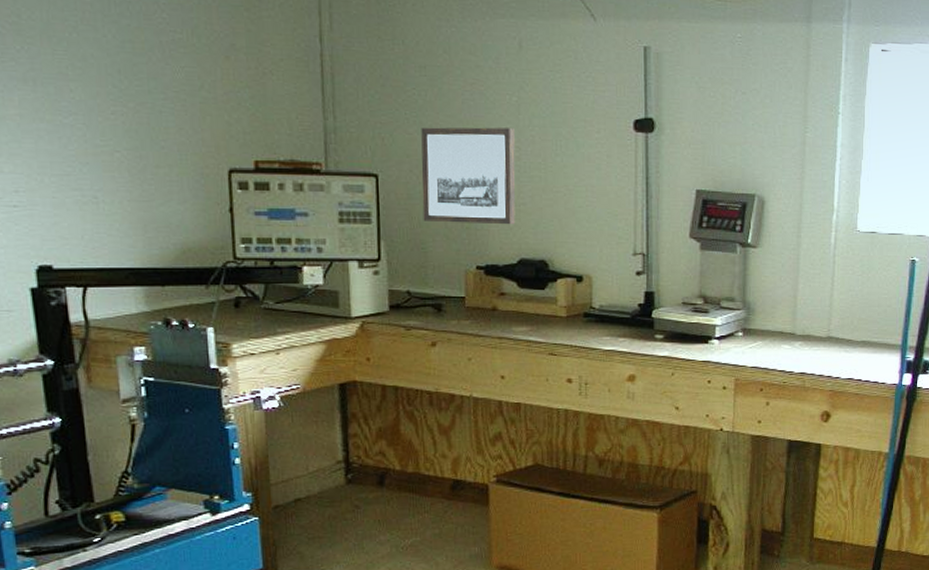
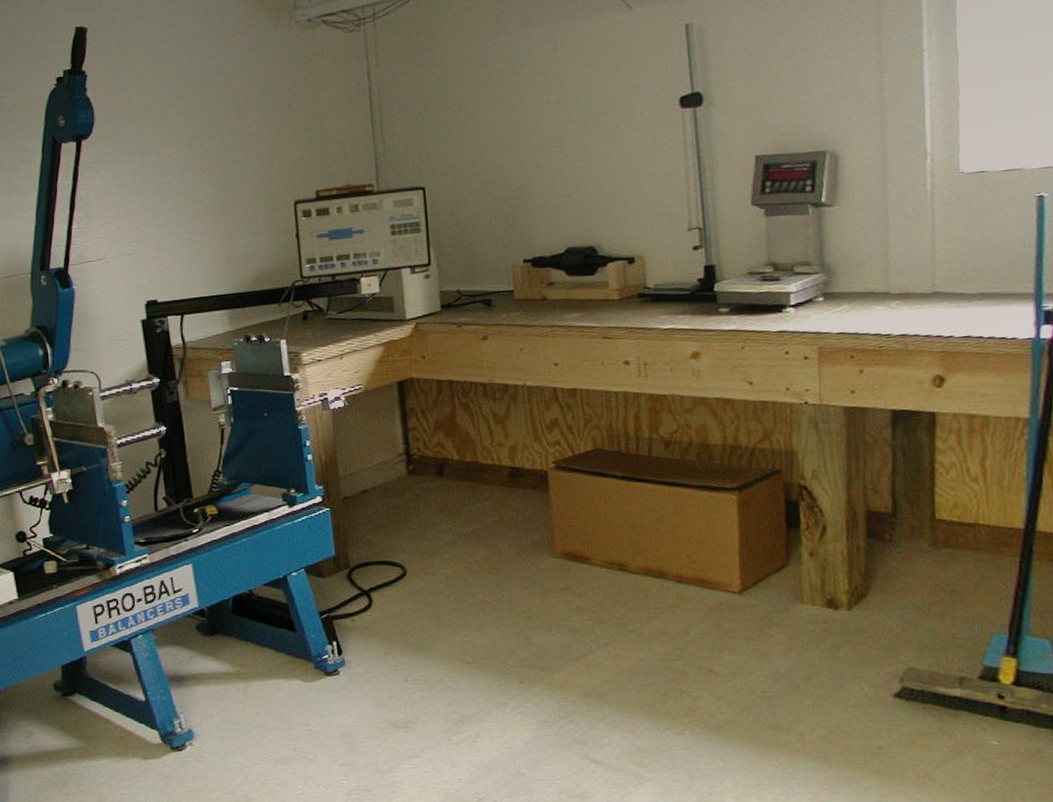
wall art: present [421,127,516,225] -> none [463,125,560,224]

